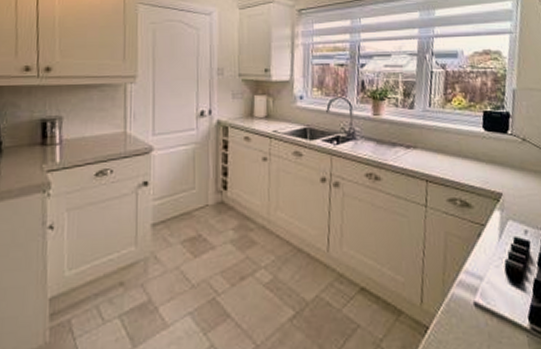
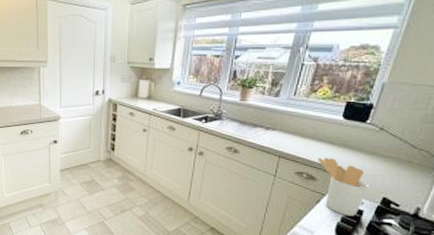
utensil holder: none [468,177,528,251] -> present [317,157,369,217]

